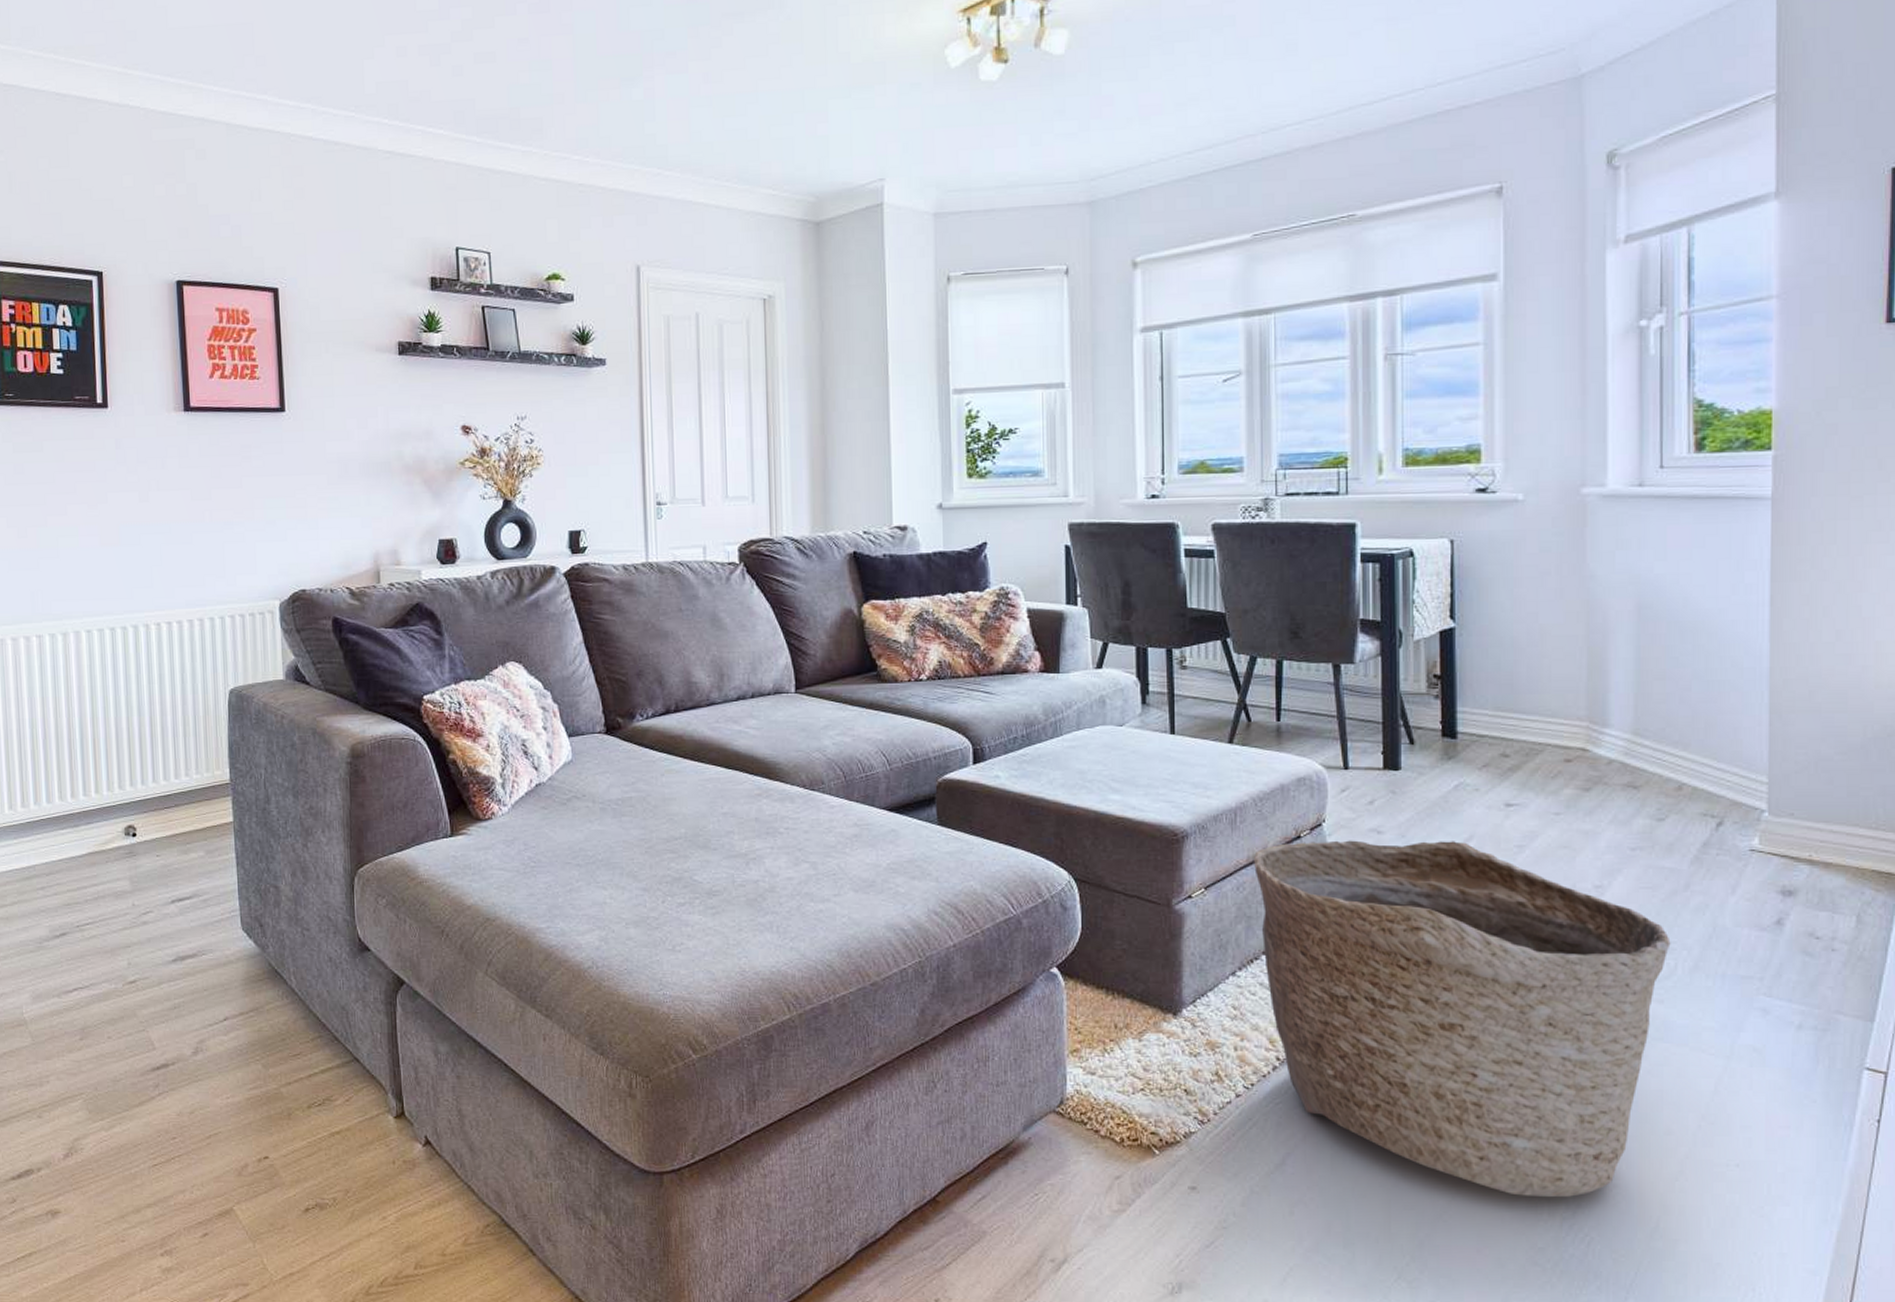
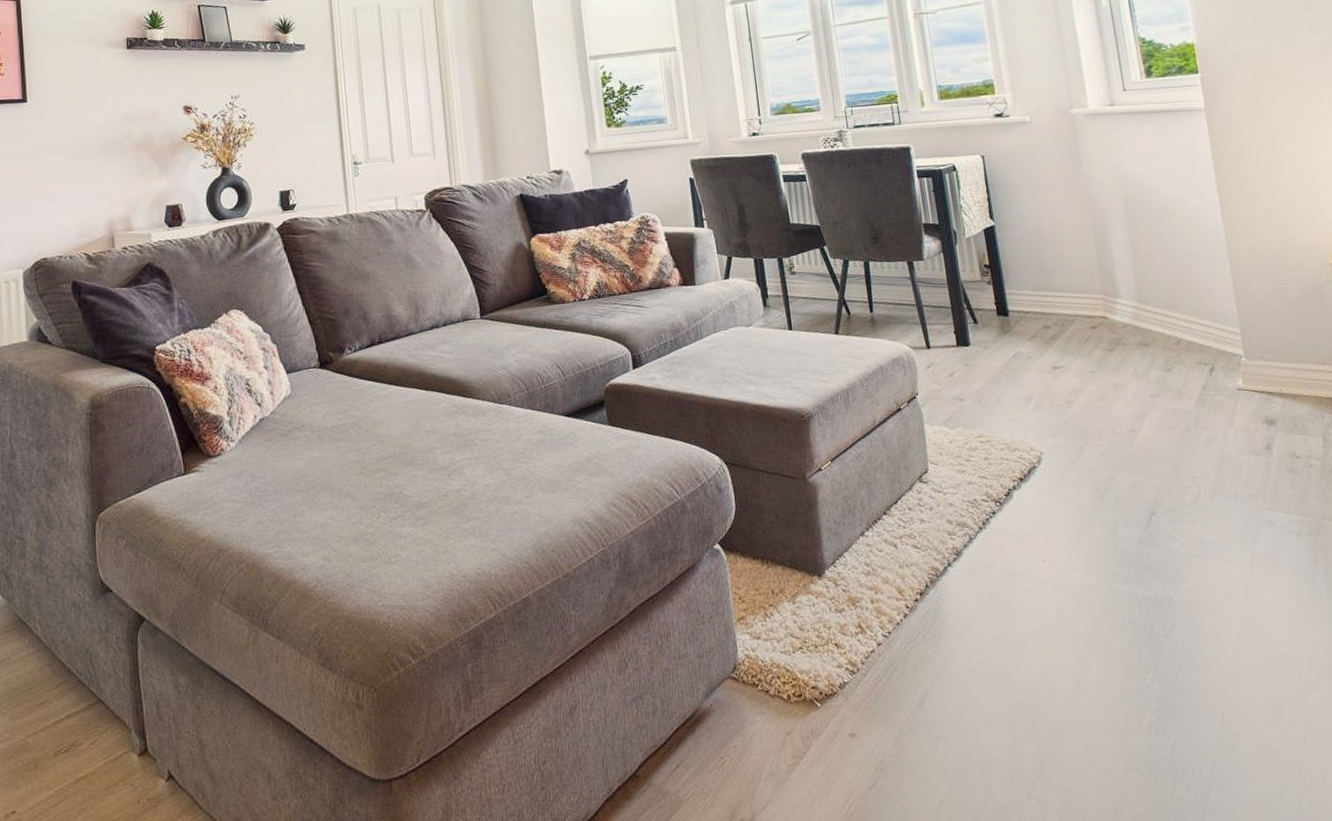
basket: present [1254,840,1671,1198] -> none [866,402,1193,708]

